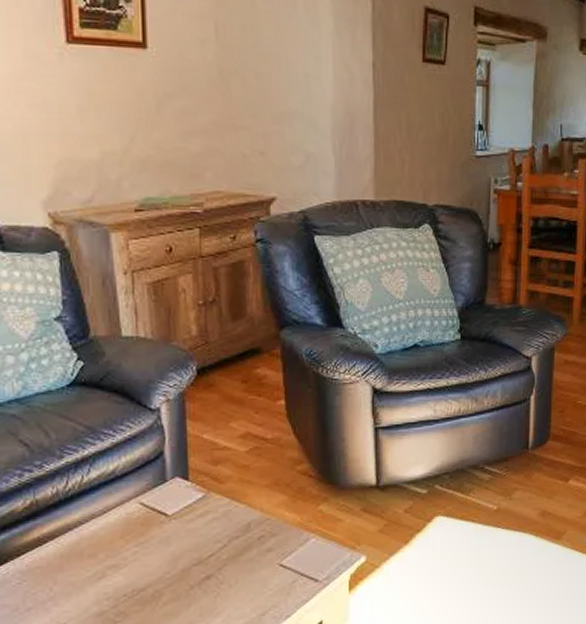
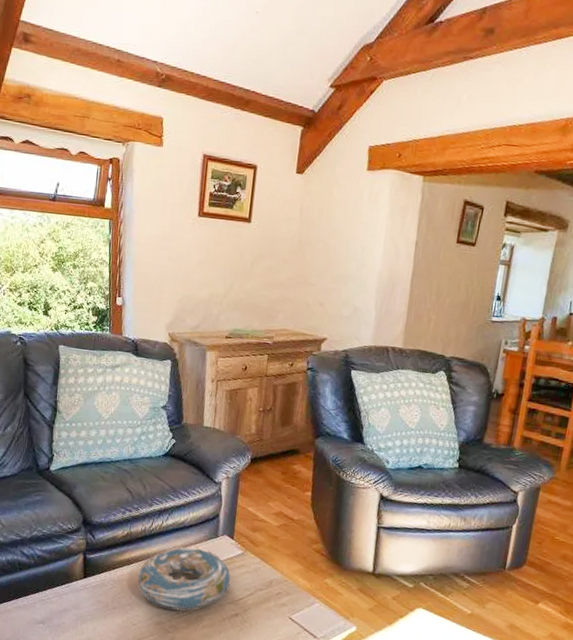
decorative bowl: none [57,501,194,593] -> present [137,547,231,611]

